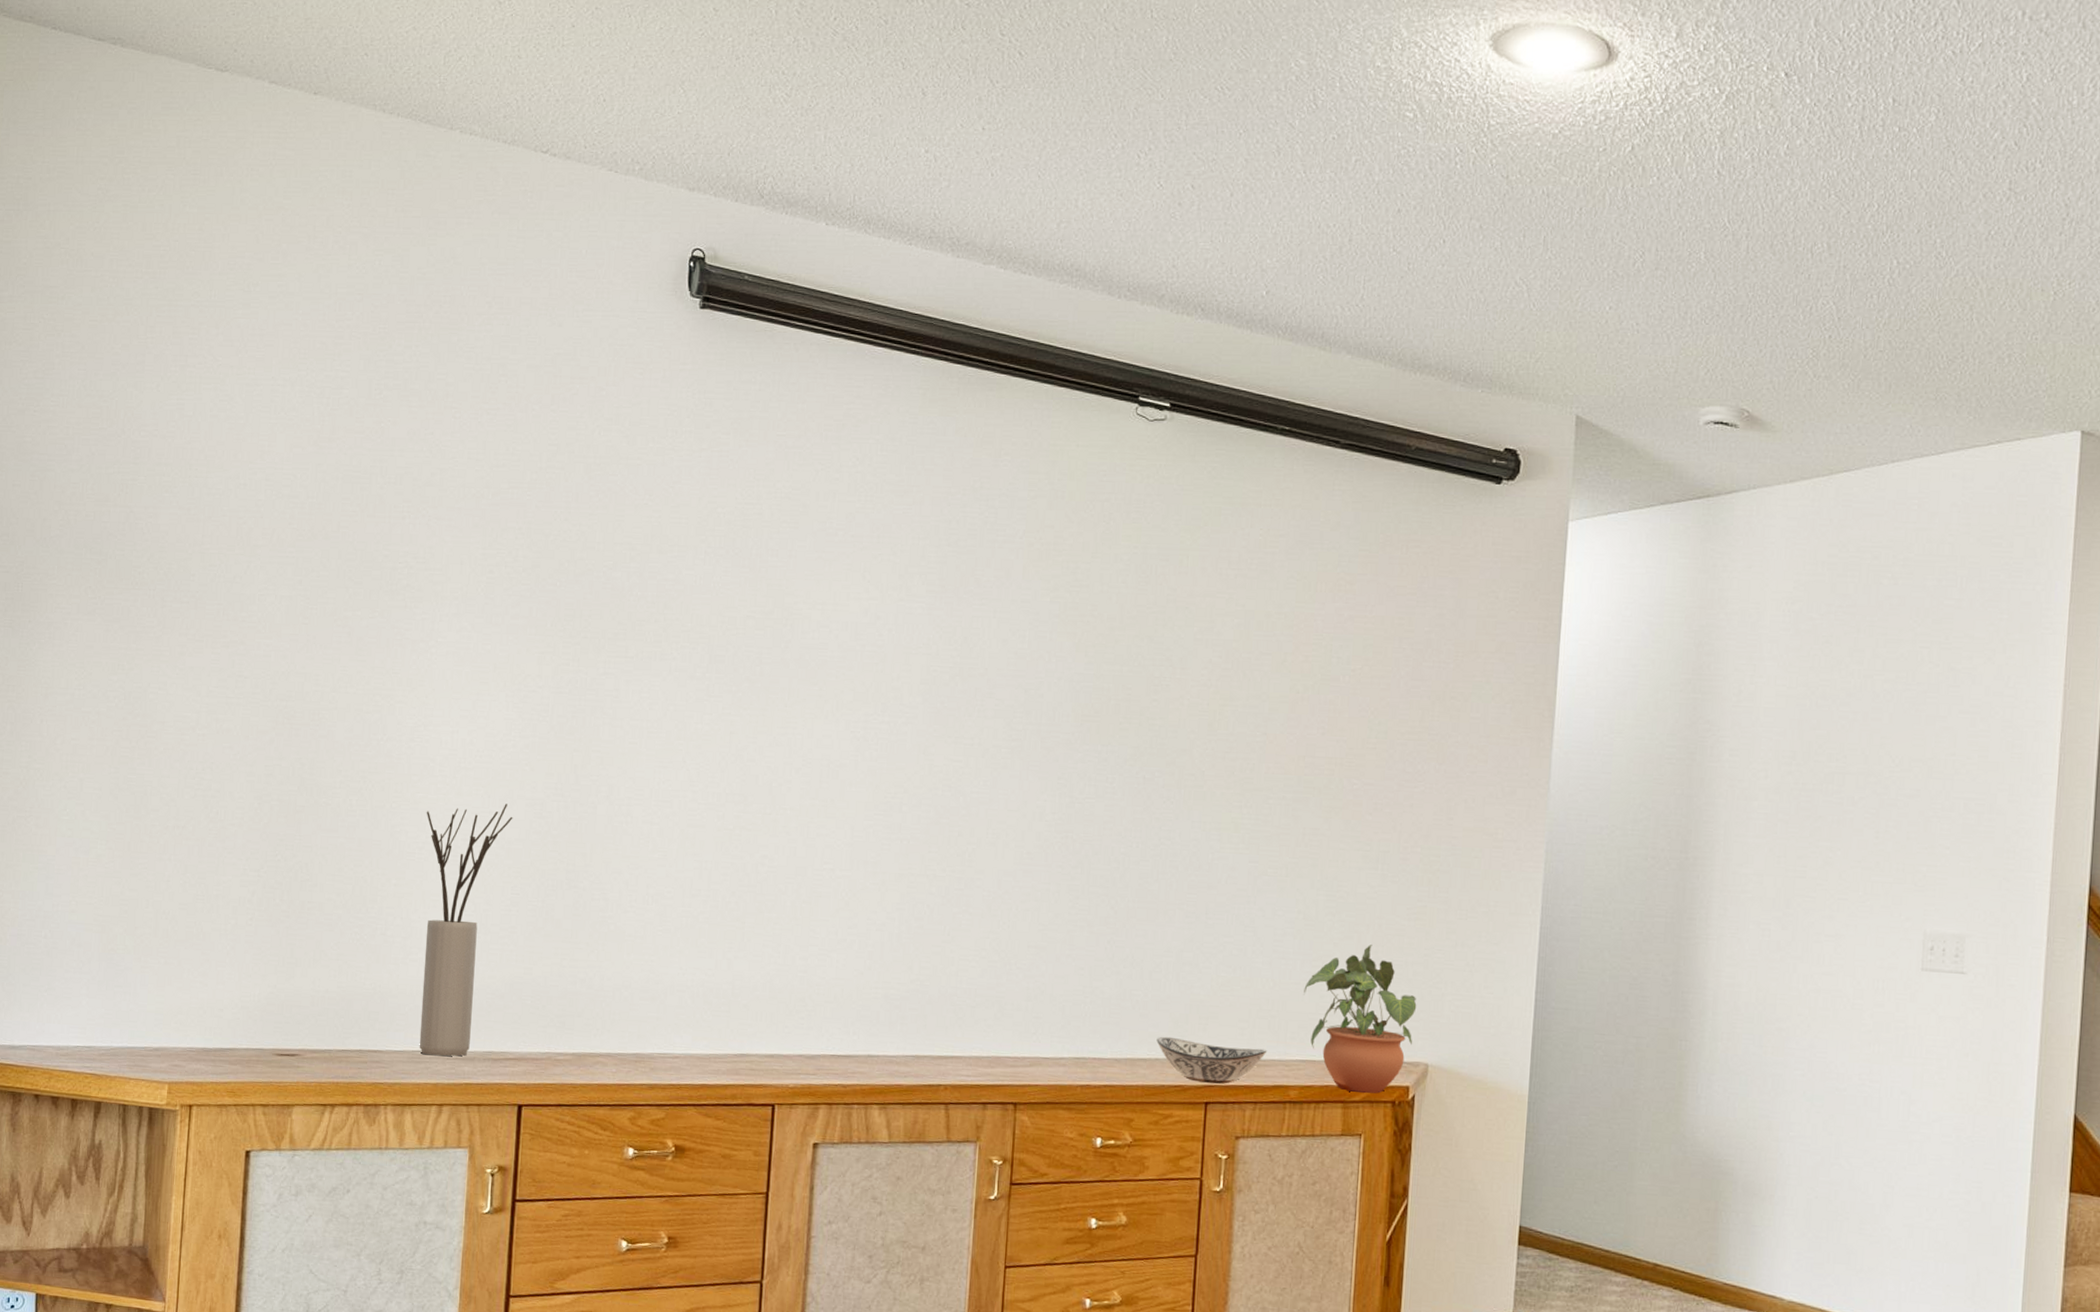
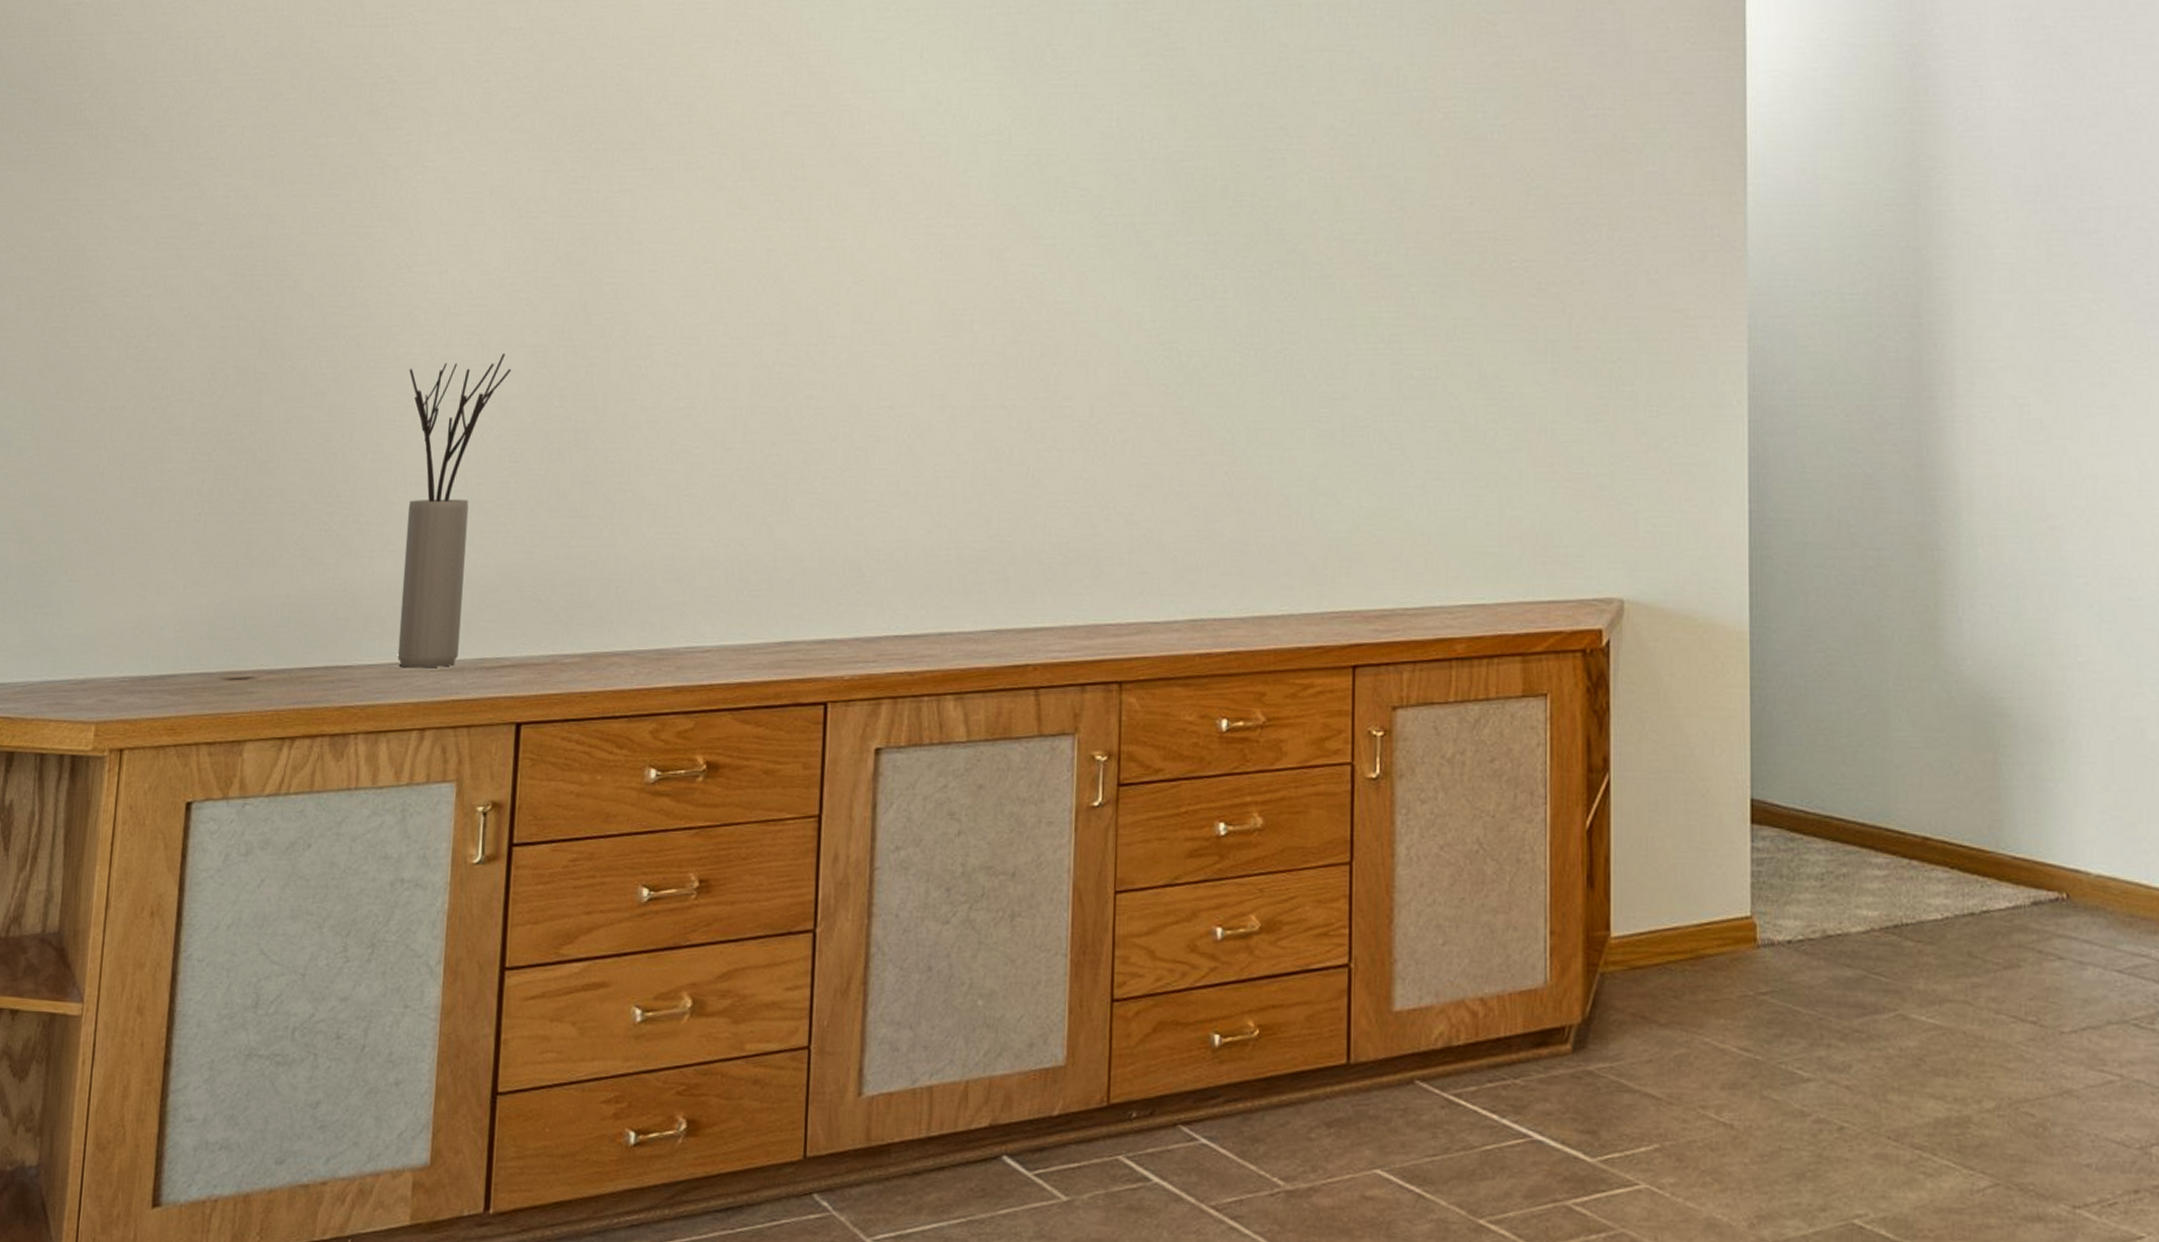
decorative bowl: present [1156,1036,1267,1085] -> none [1290,586,1426,643]
potted plant: present [1304,945,1417,1094] -> none [1466,456,1605,643]

